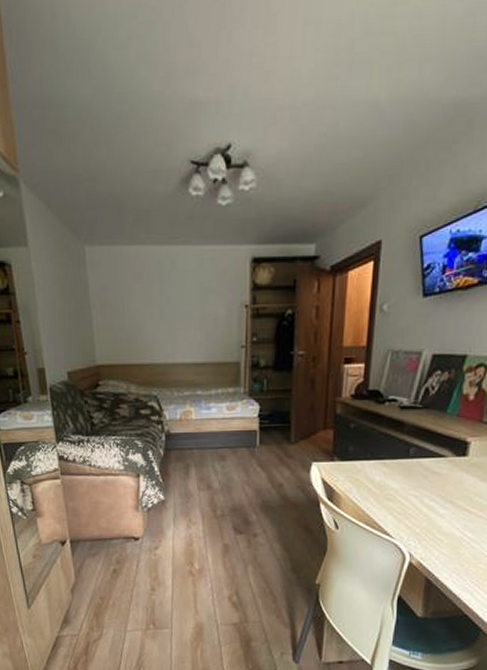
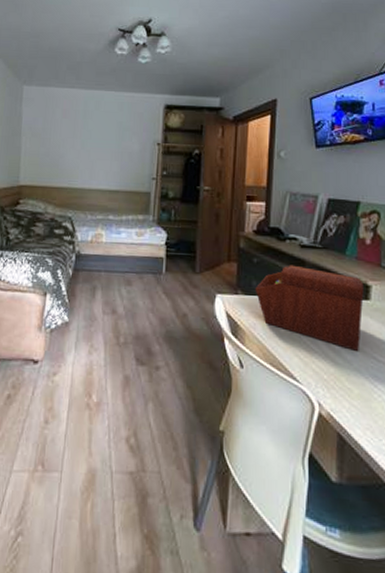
sewing box: none [351,427,463,505] -> present [255,265,364,351]

